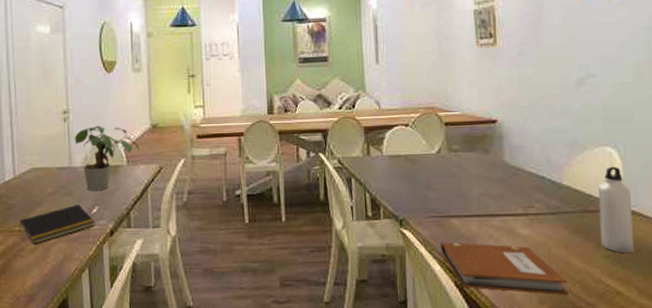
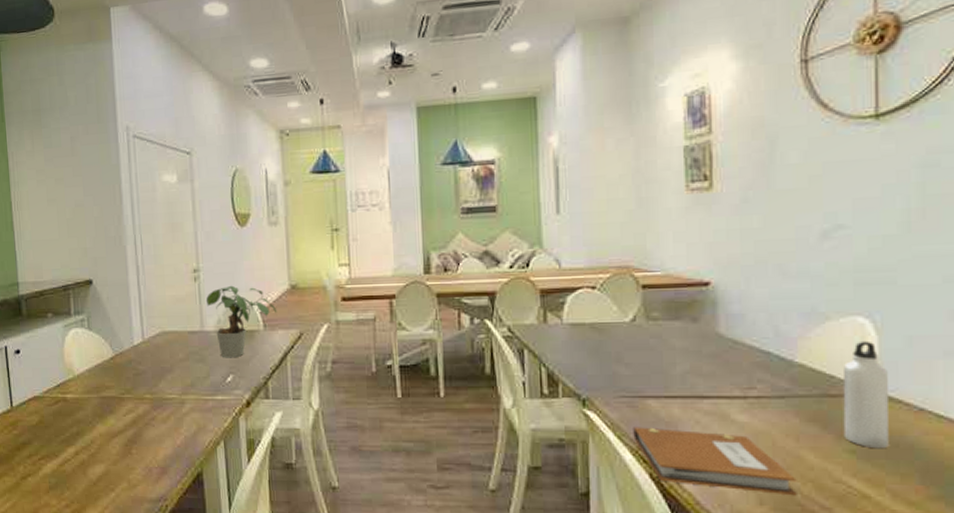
notepad: present [19,204,96,244] -> none [149,371,231,413]

